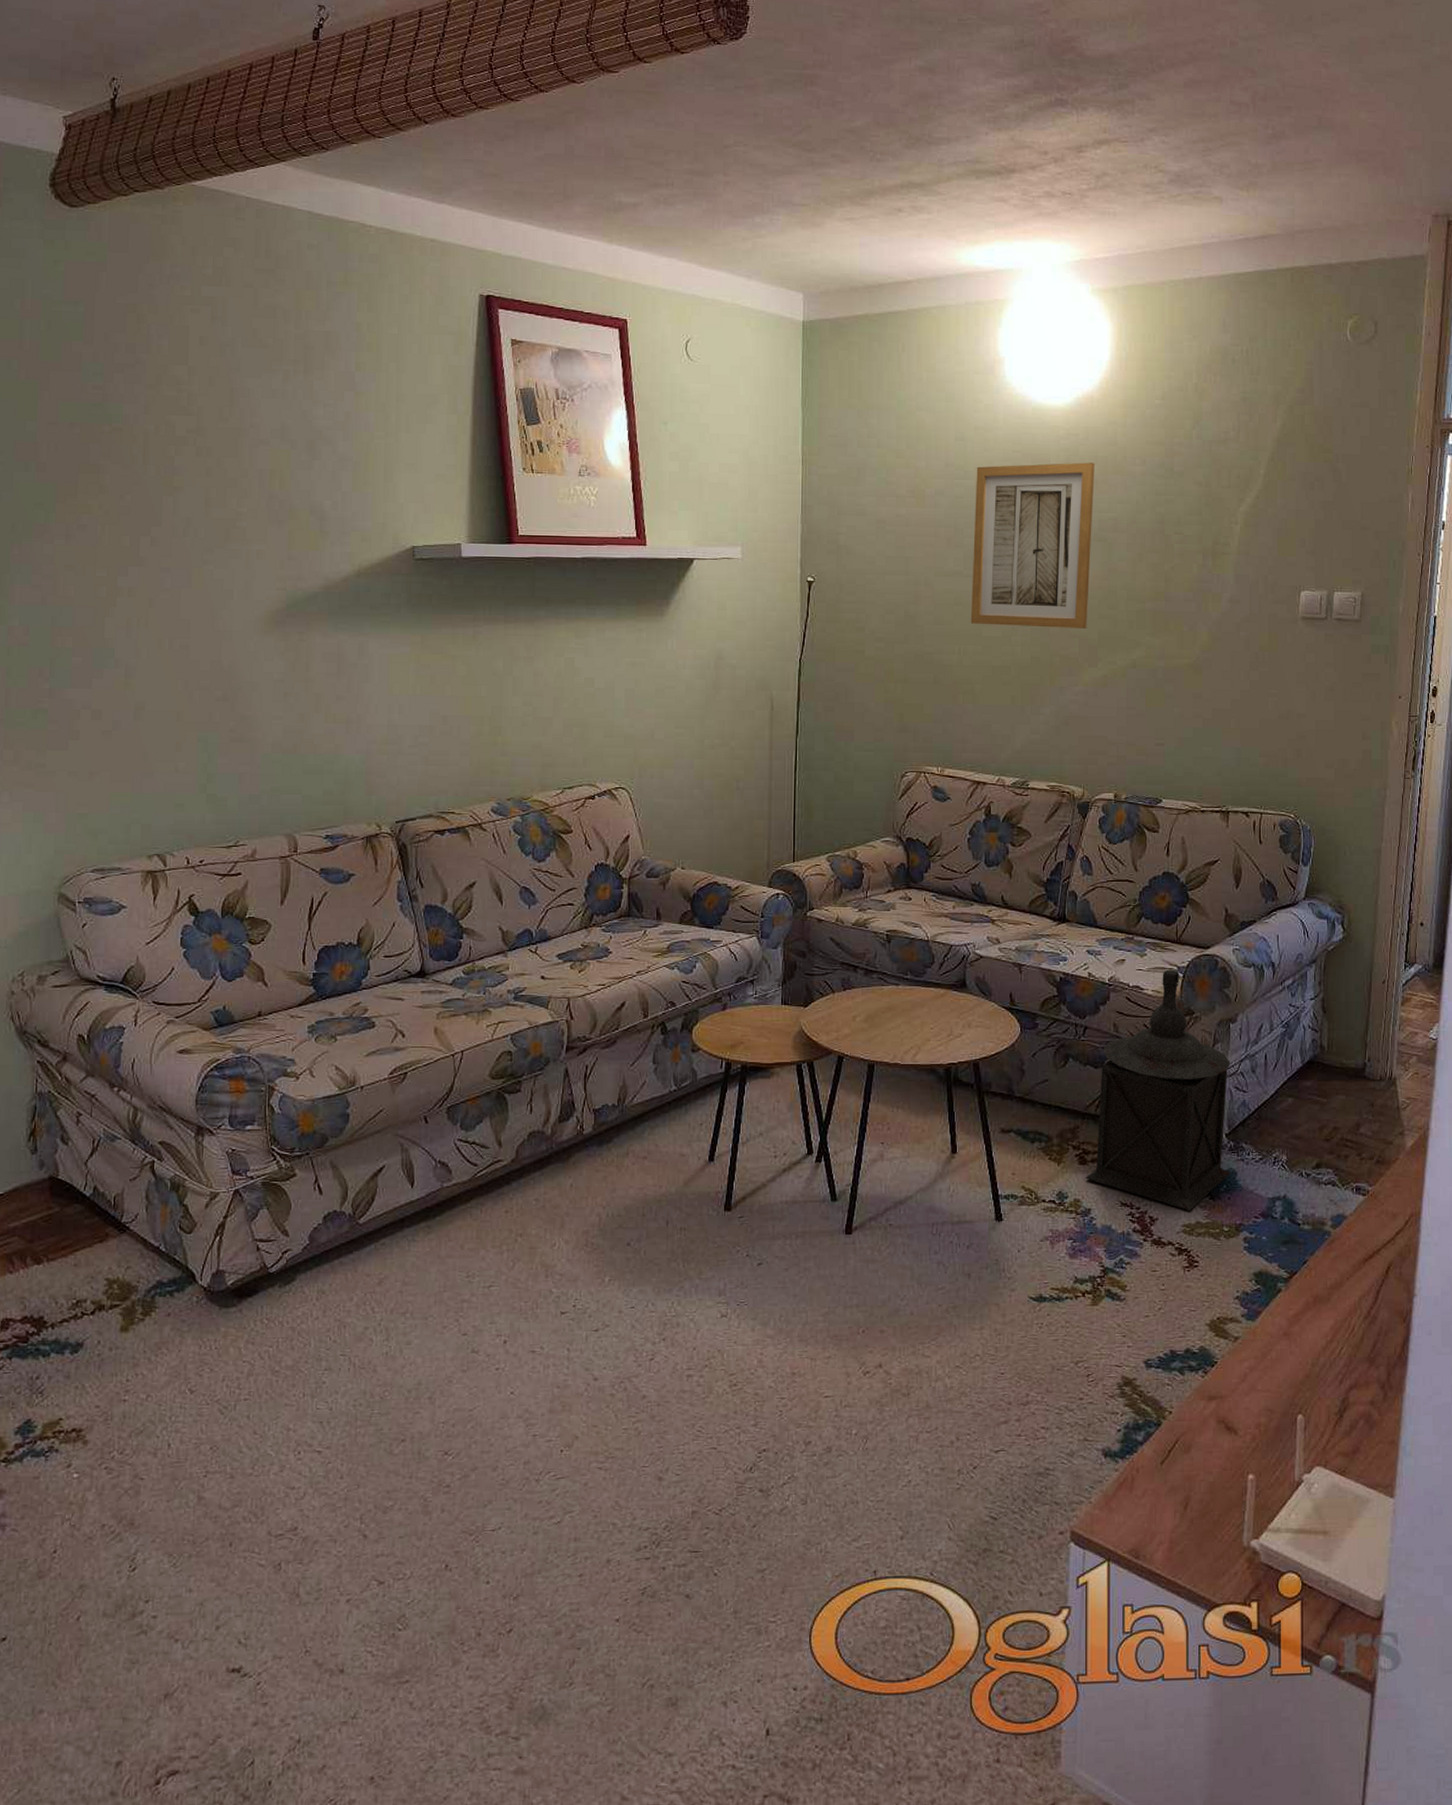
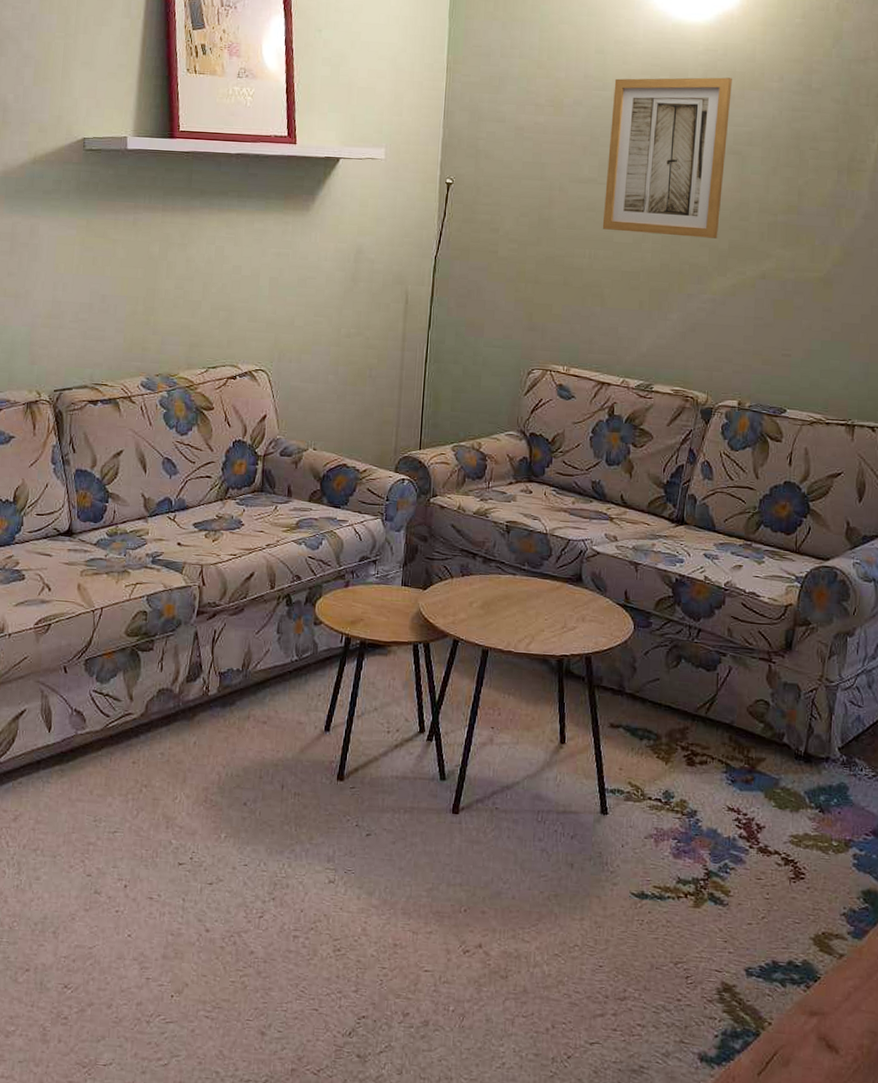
lantern: present [1086,969,1230,1211] -> none [693,578,846,822]

